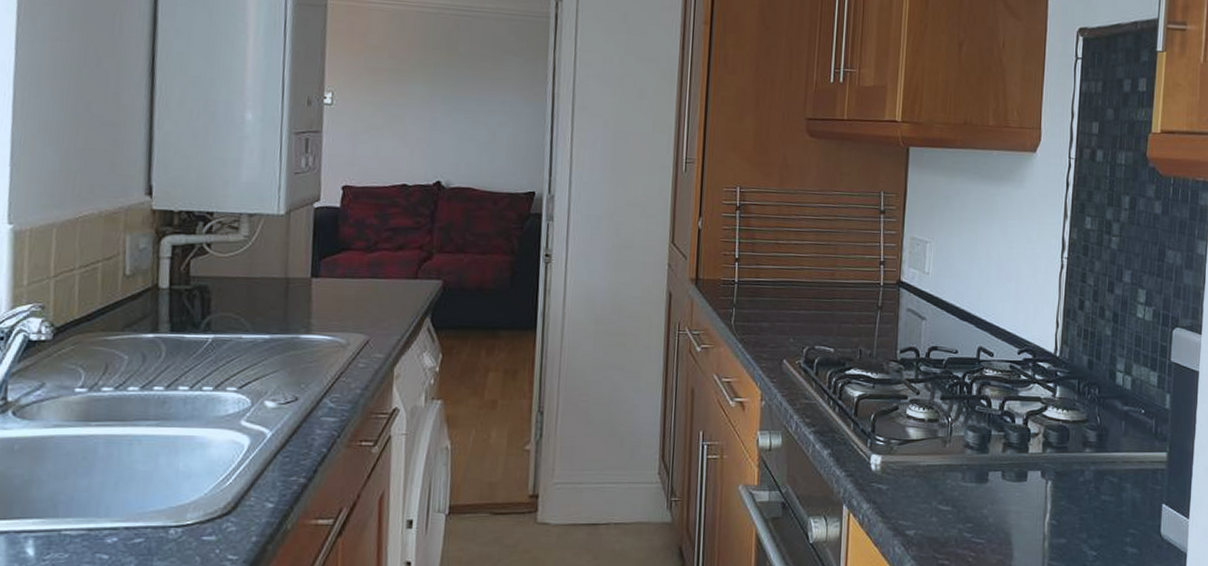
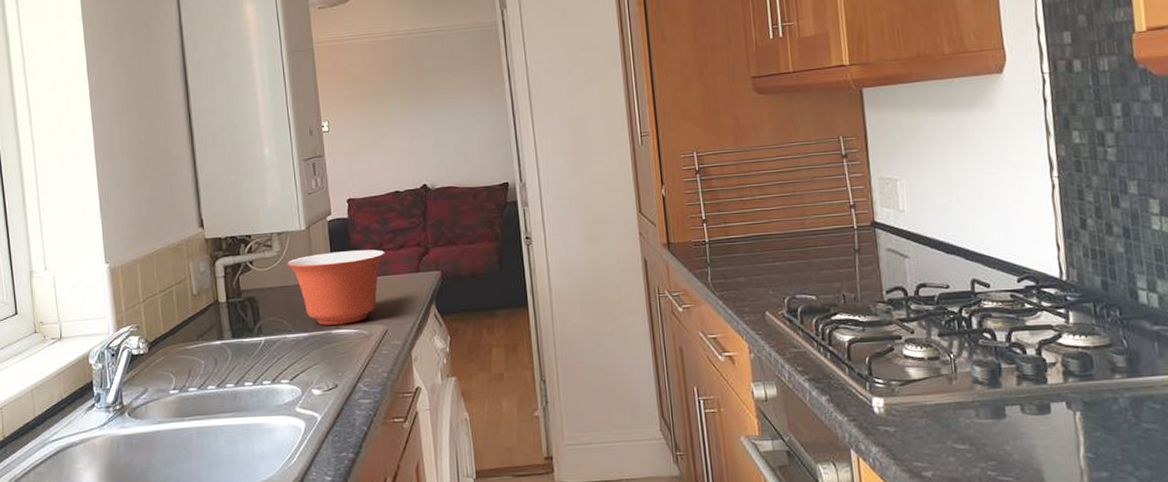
mixing bowl: none [255,244,380,329] -> present [287,249,385,325]

